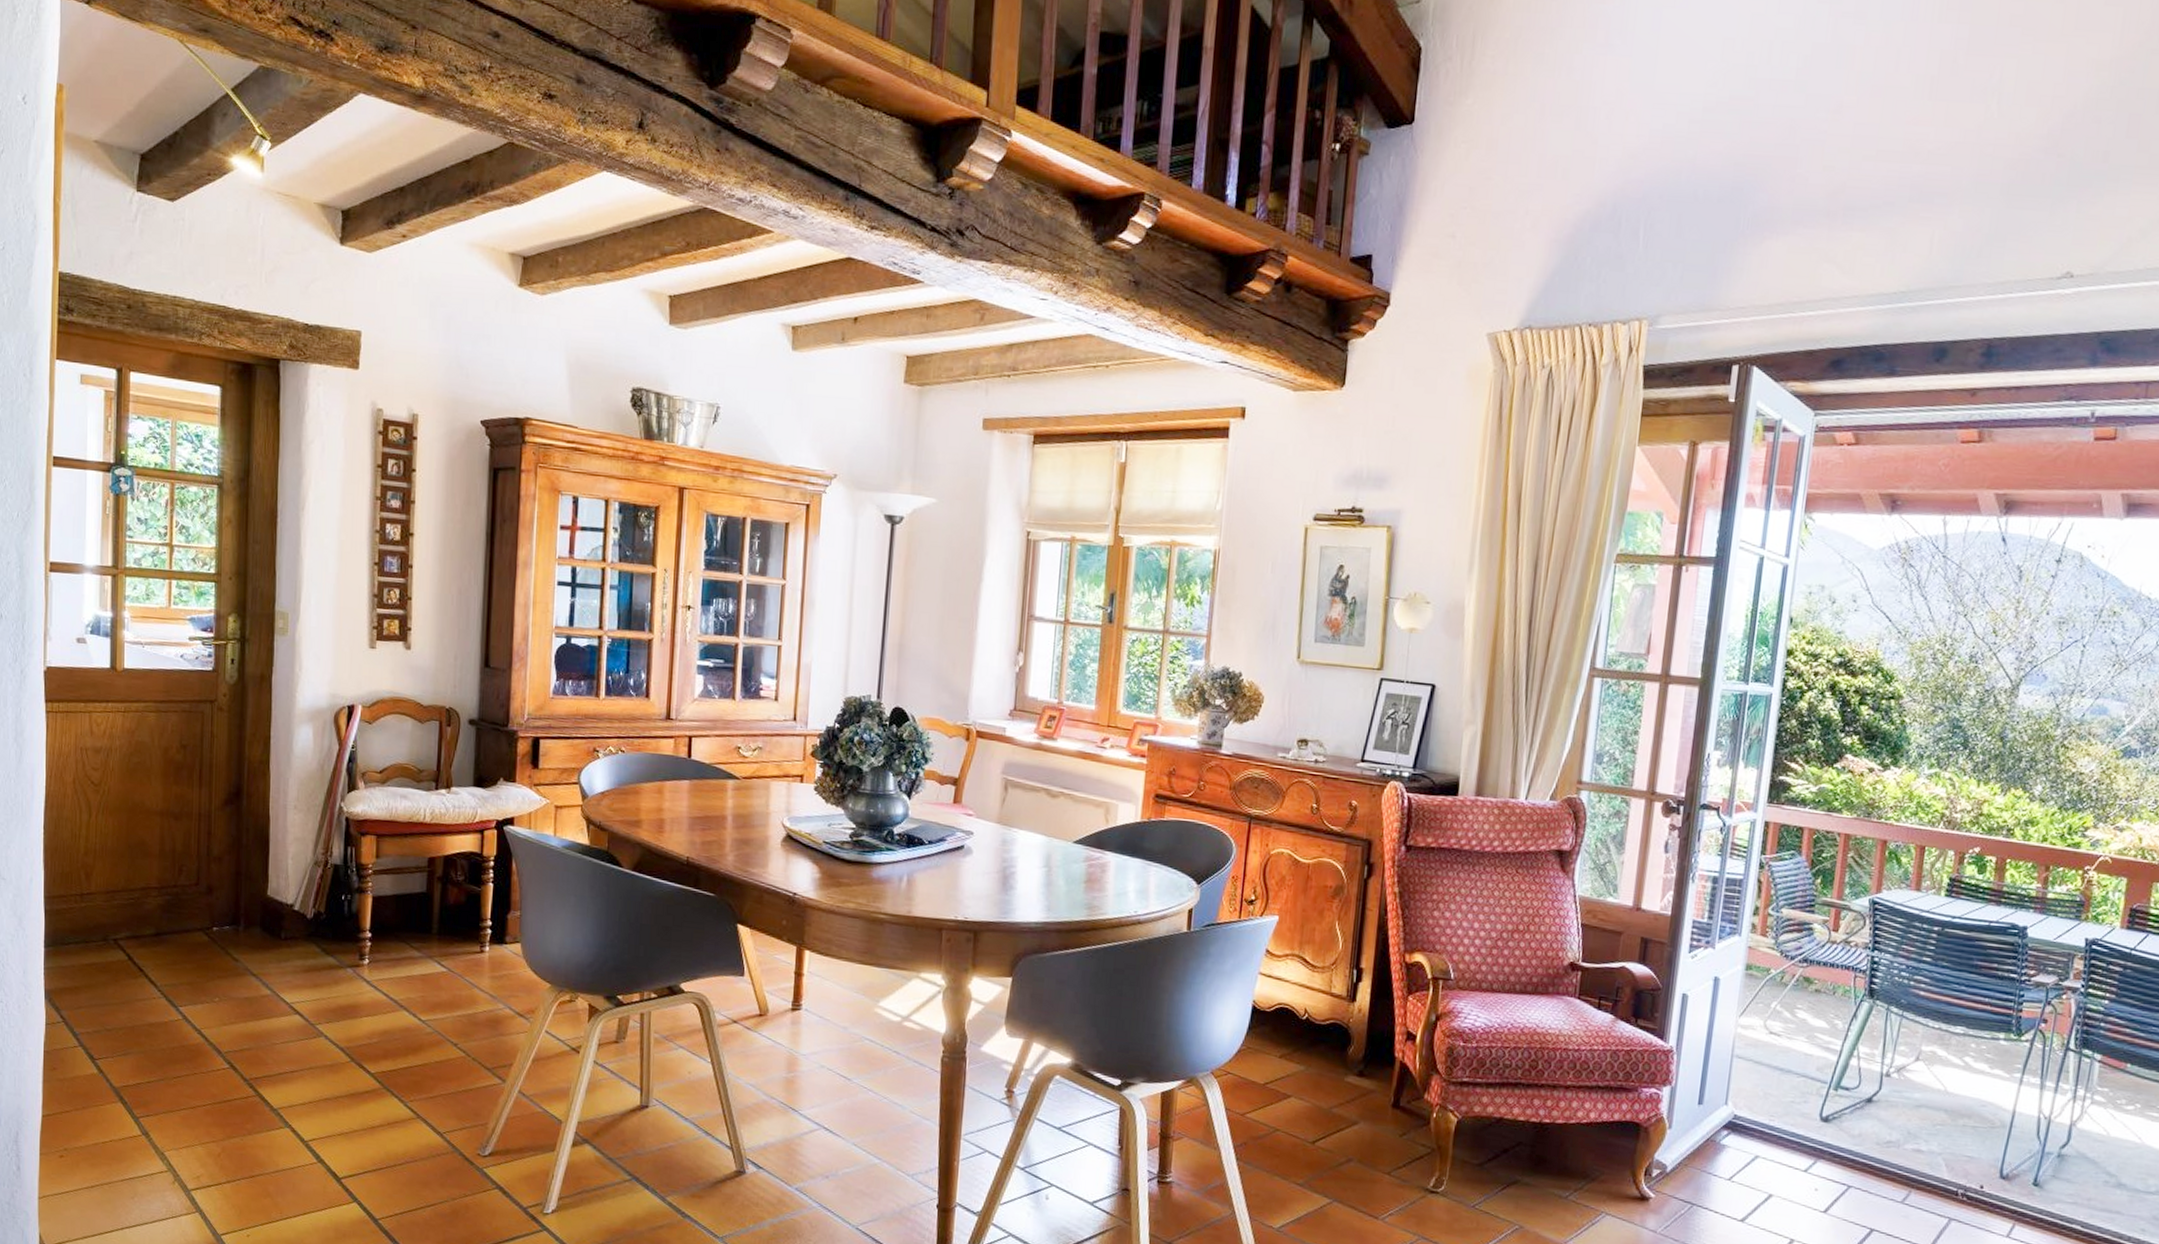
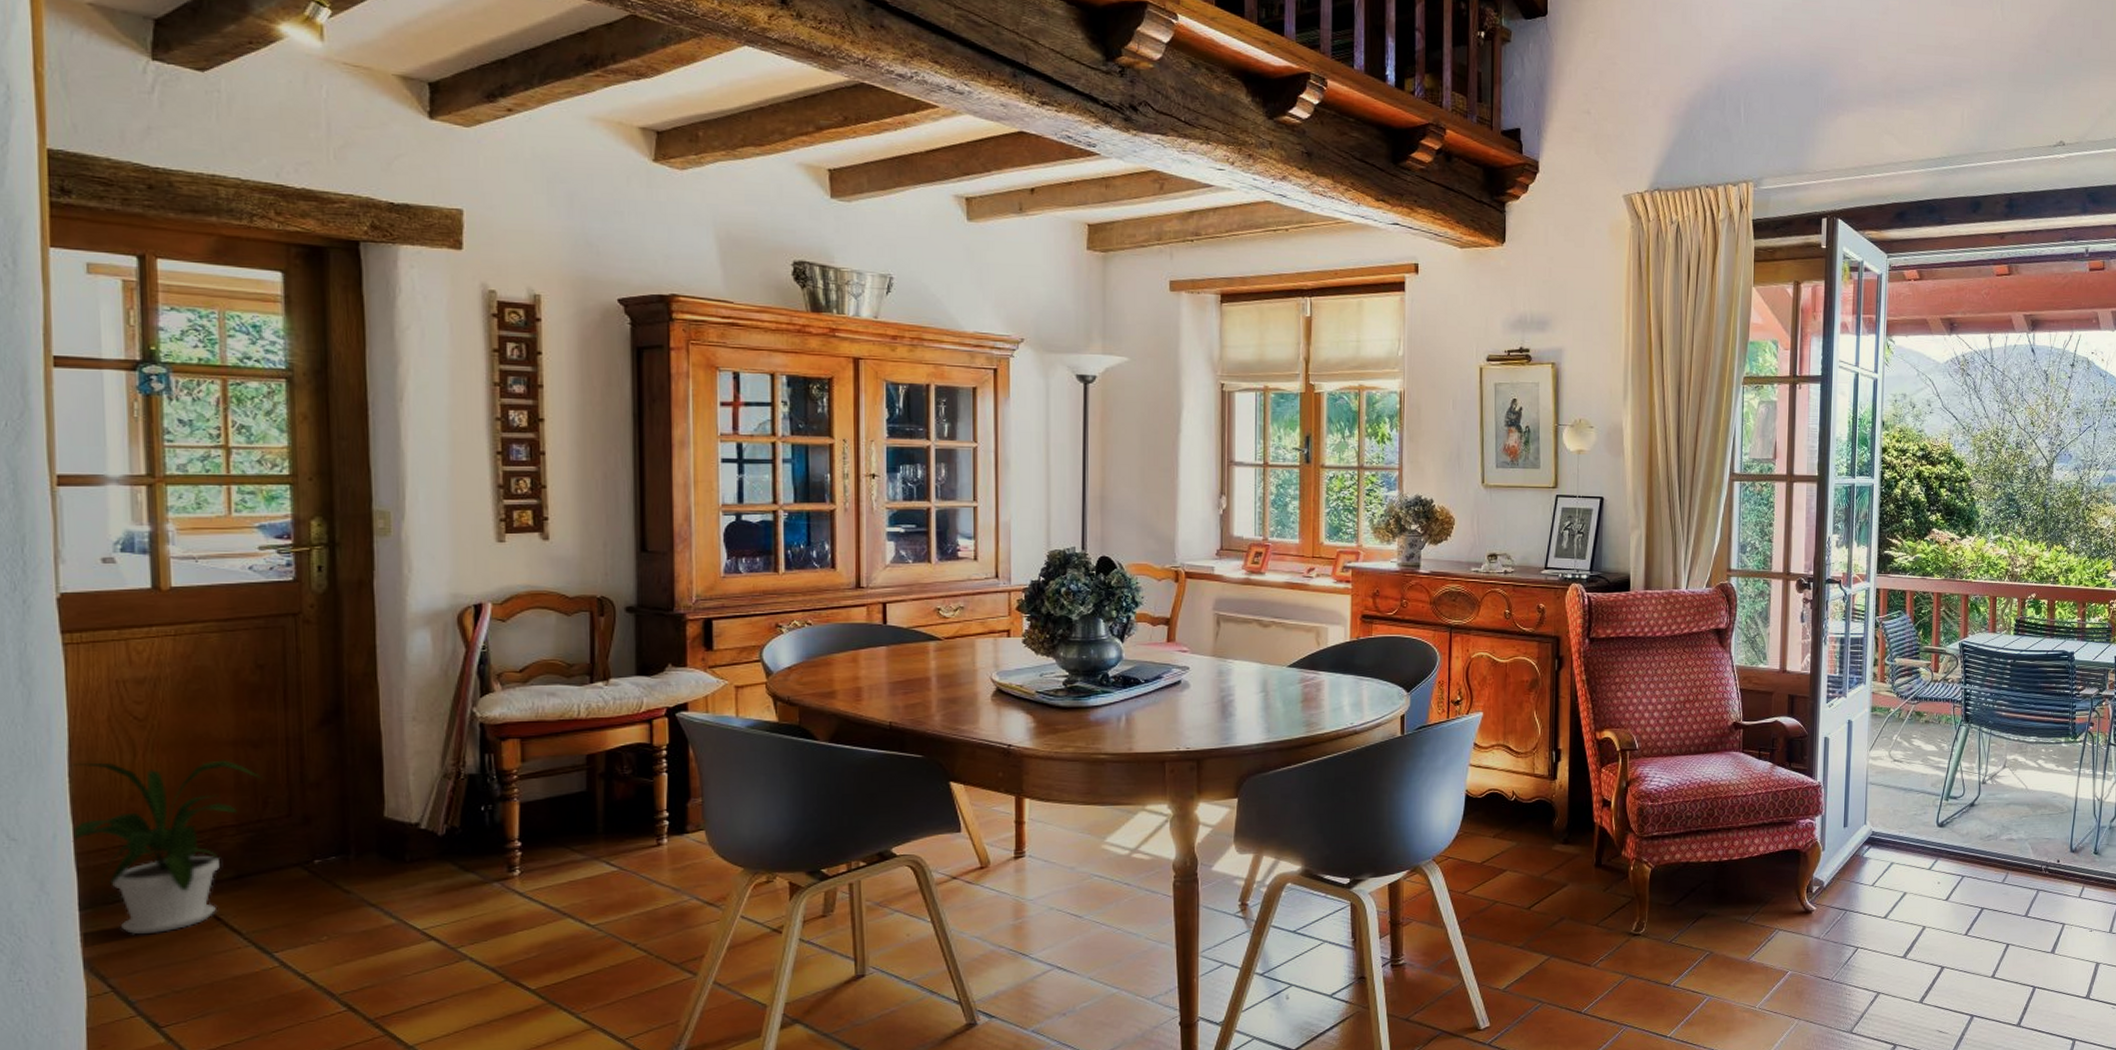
house plant: none [42,817,181,976] -> present [68,760,264,935]

